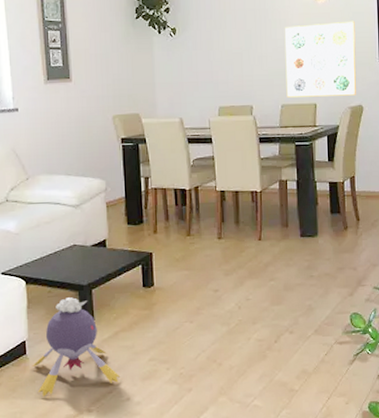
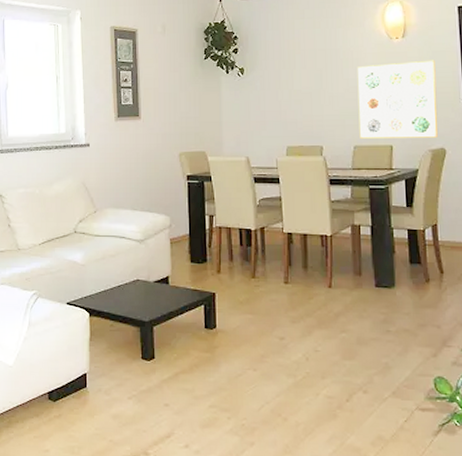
plush toy: present [32,297,121,397] -> none [92,333,180,433]

